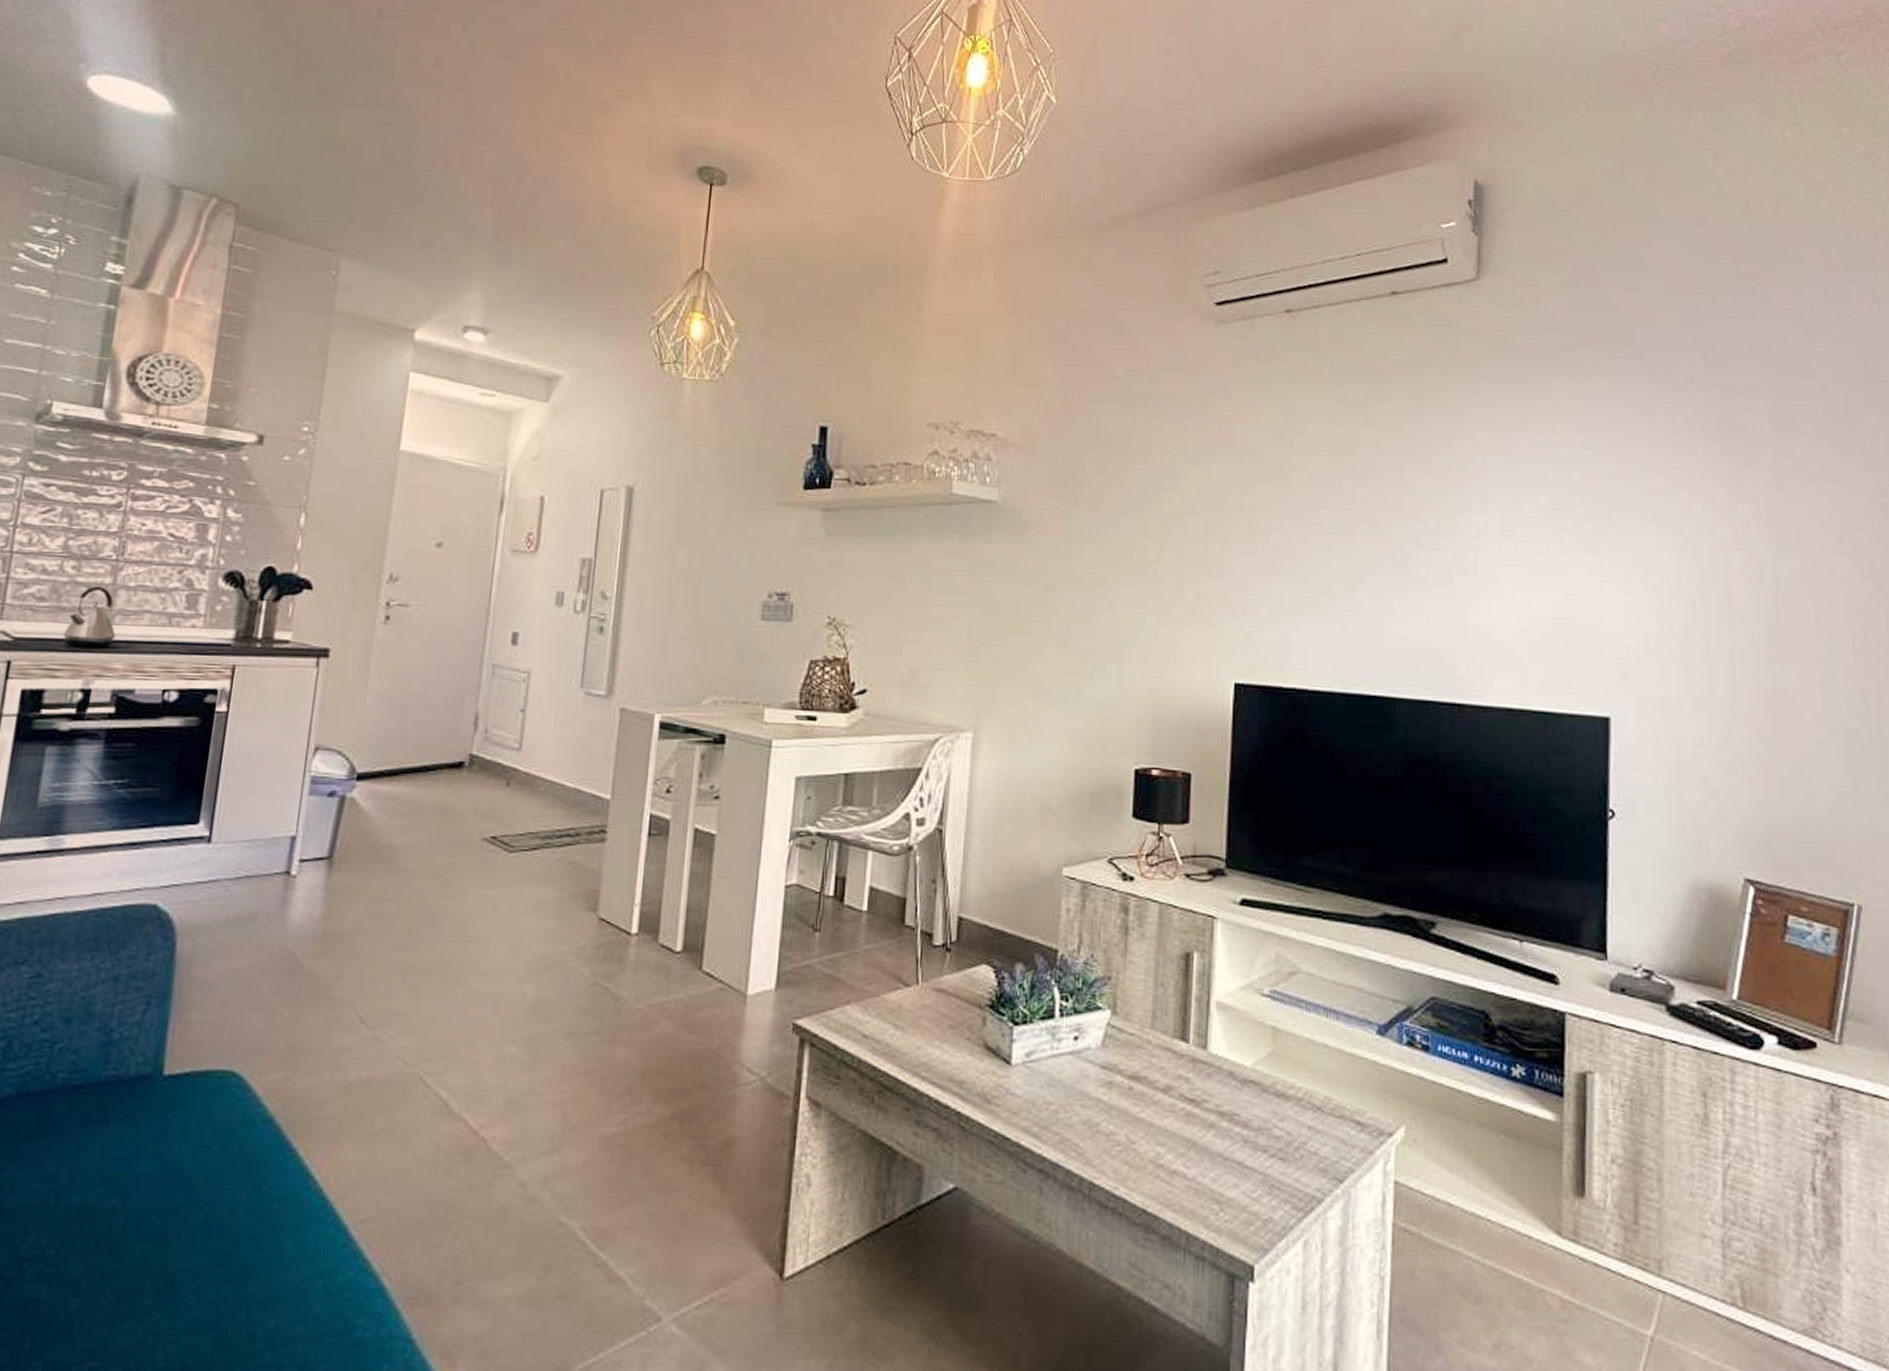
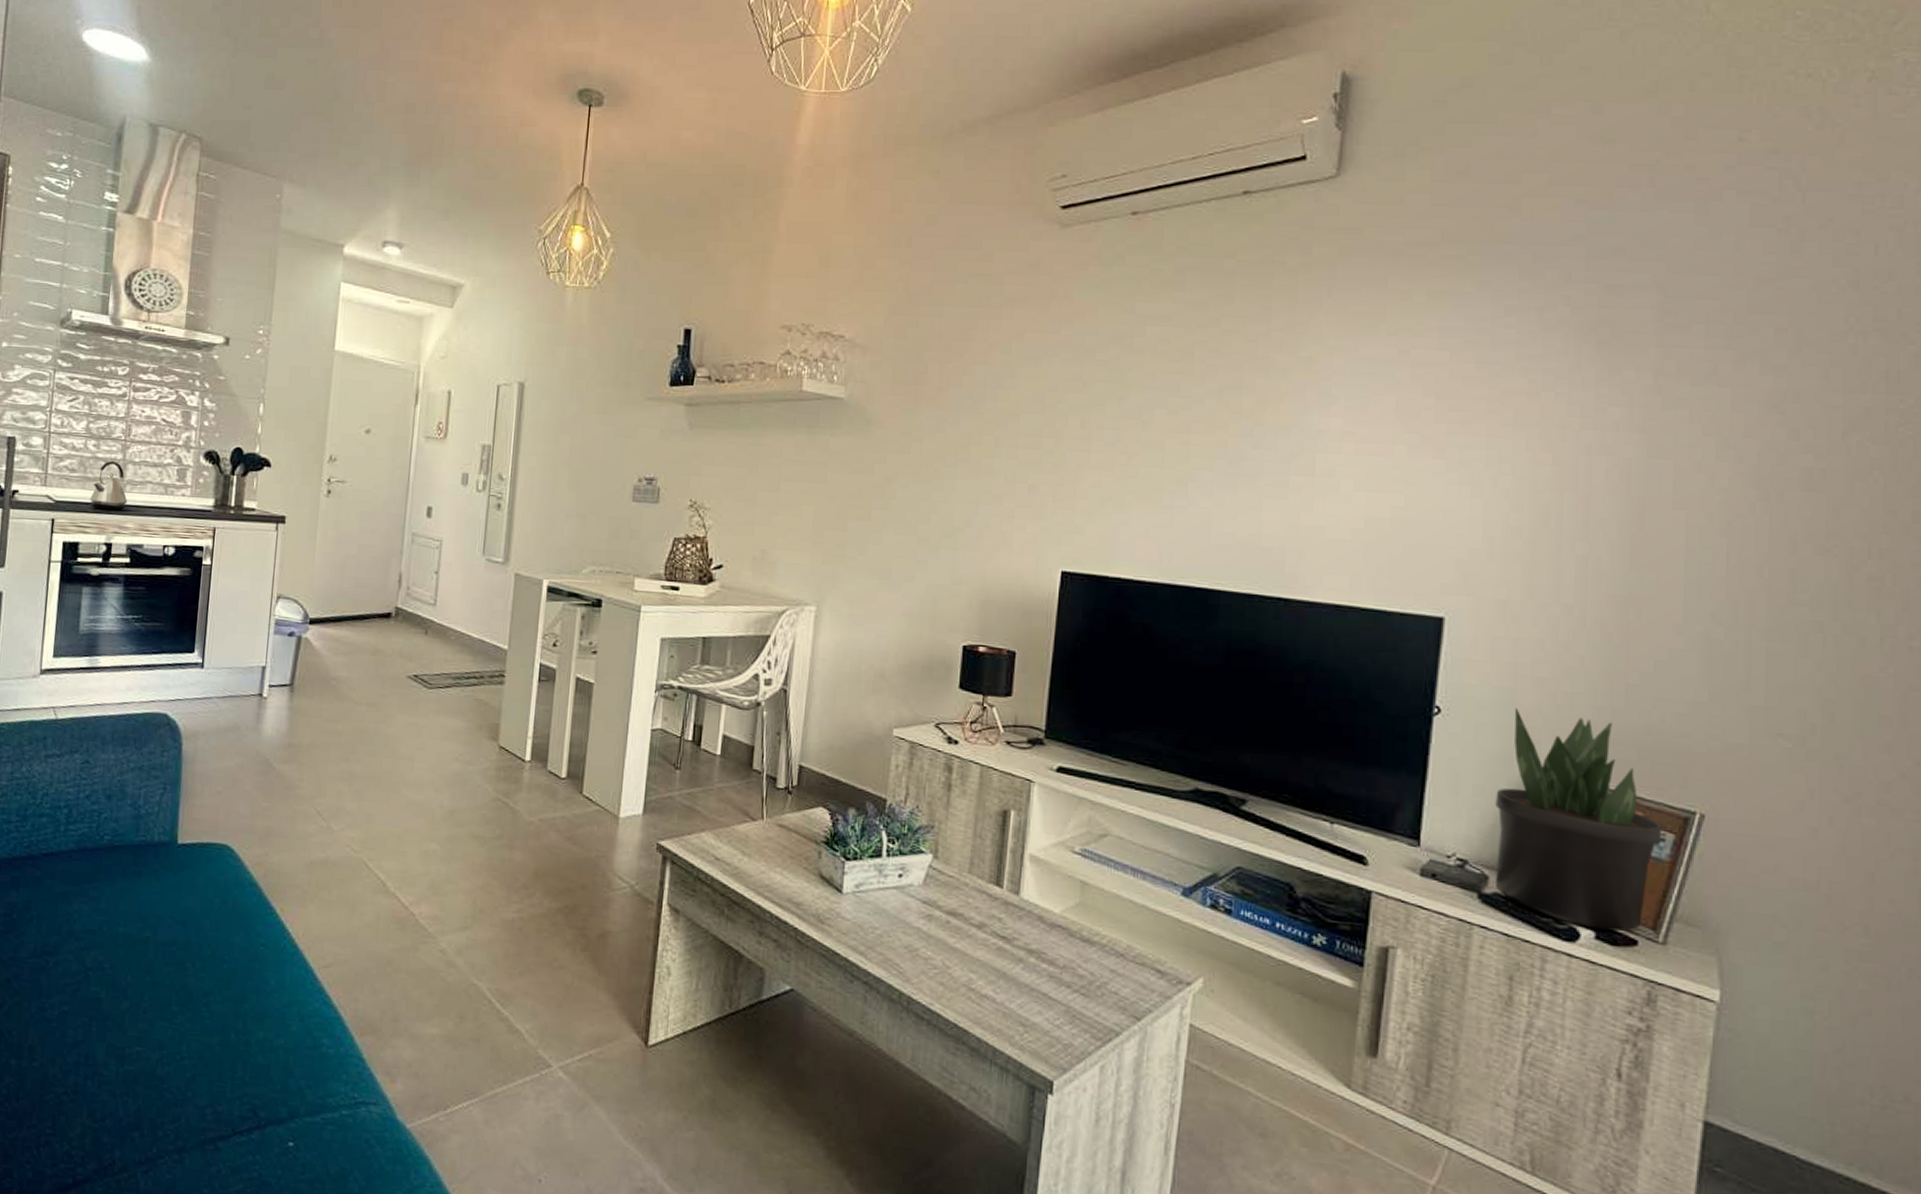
planter: none [1673,807,1827,1035] -> present [1495,708,1663,931]

